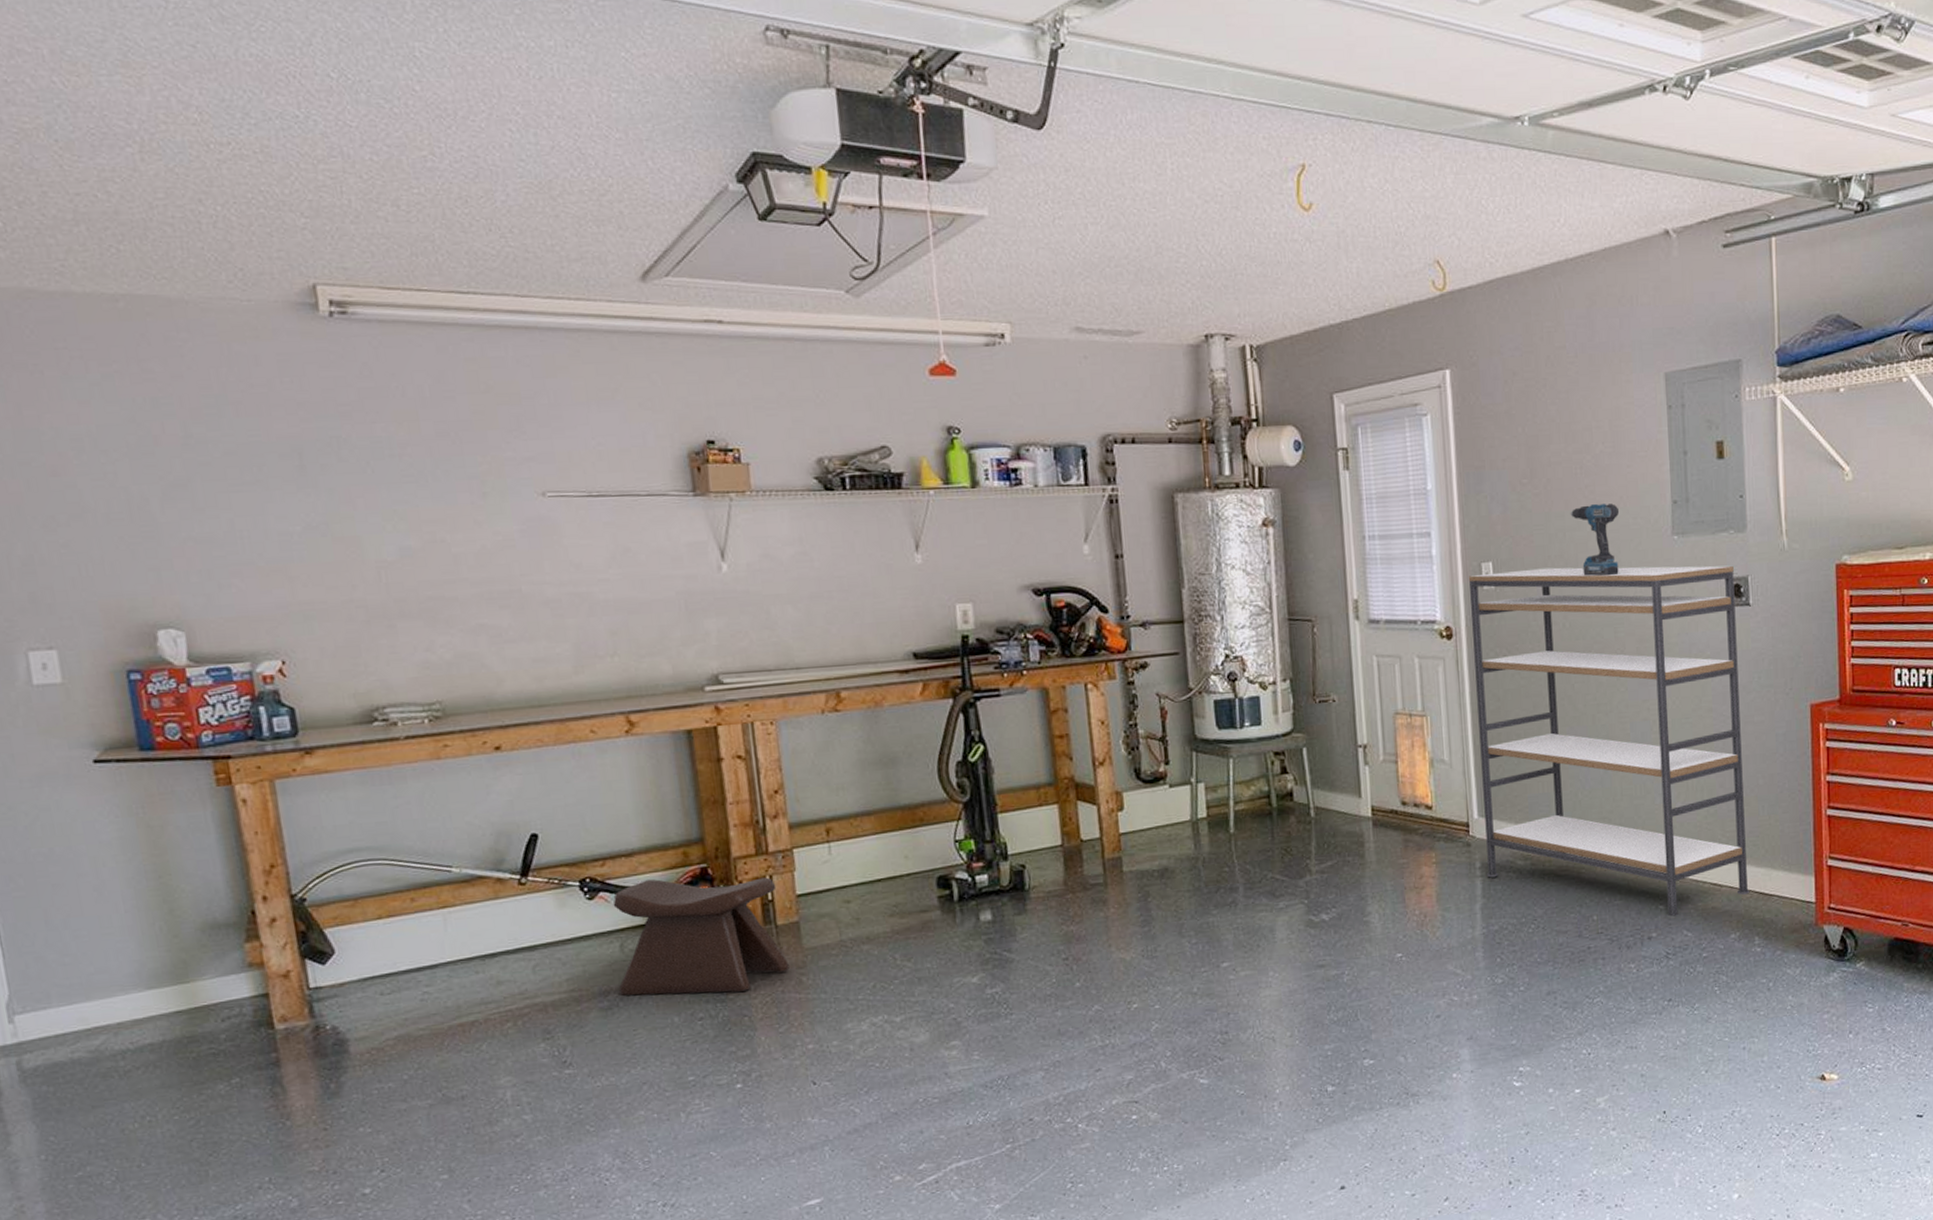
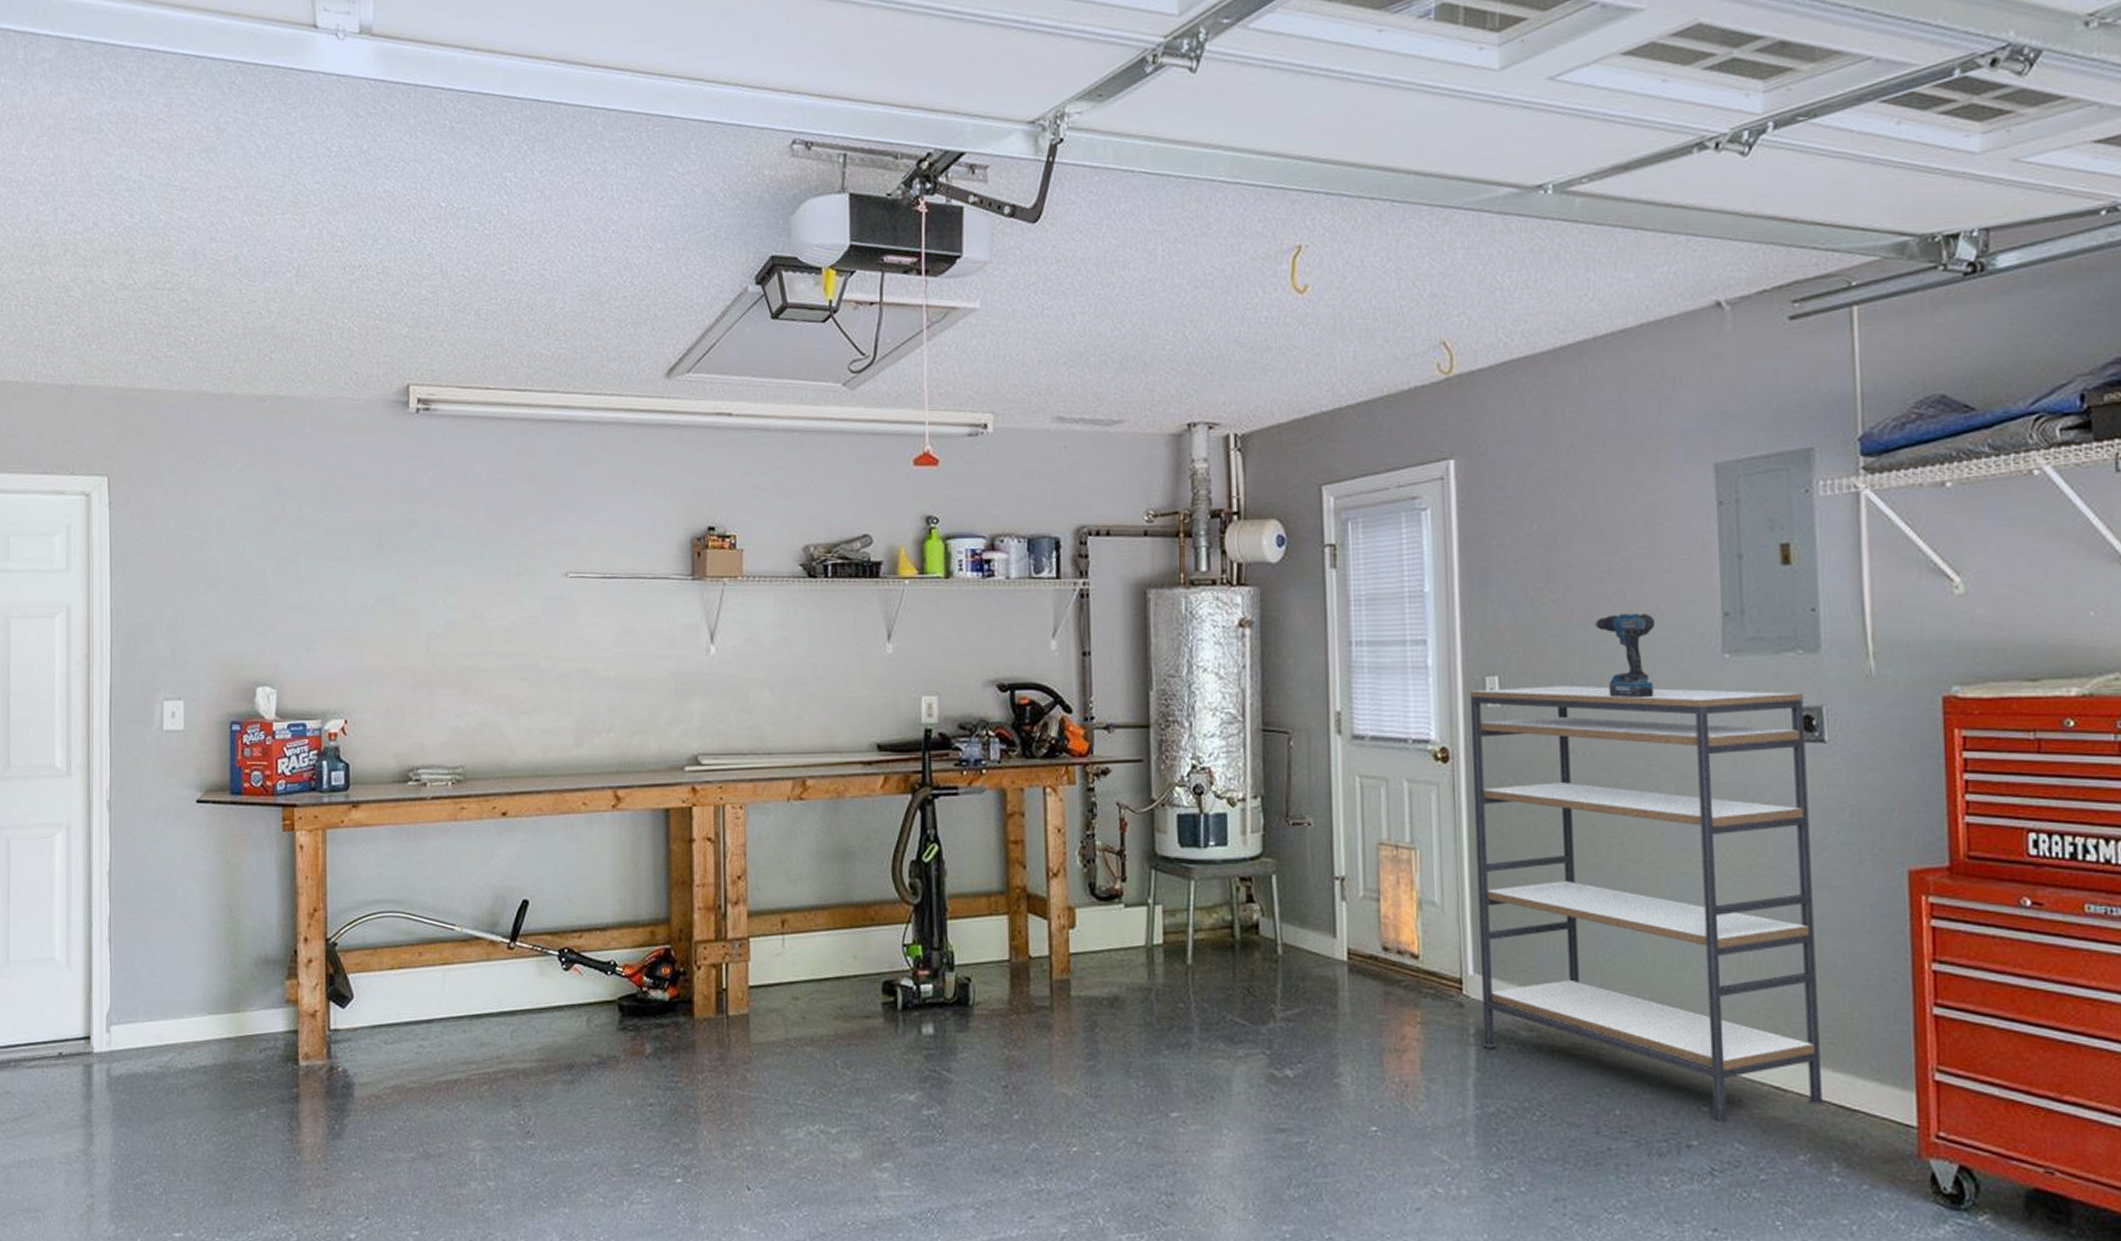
stool: present [613,877,789,996] -> none [581,955,736,1081]

